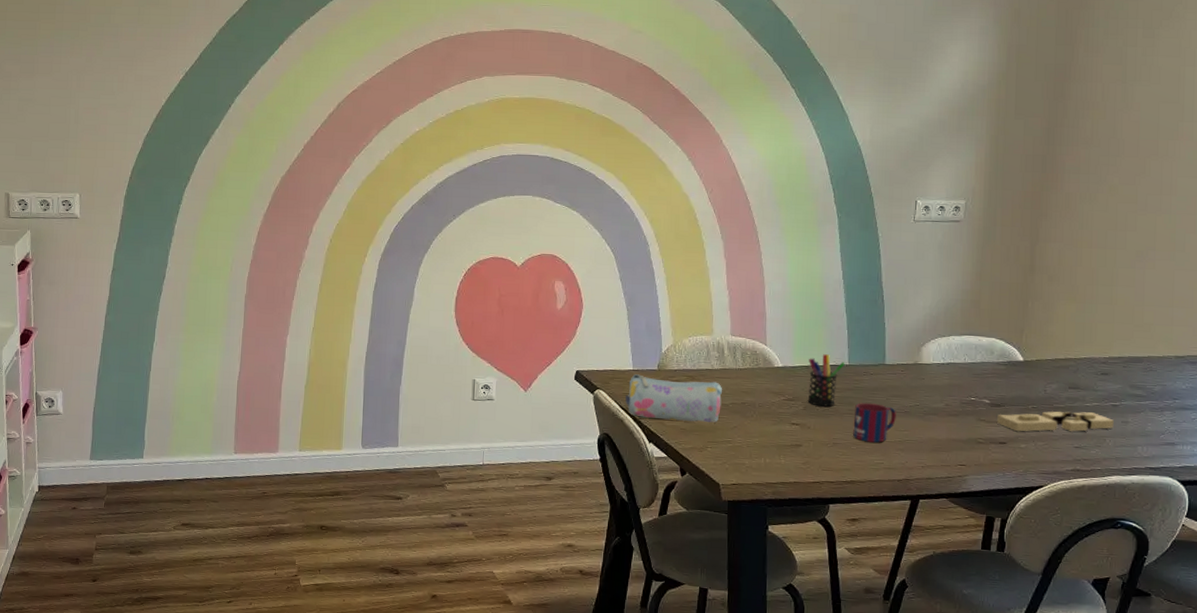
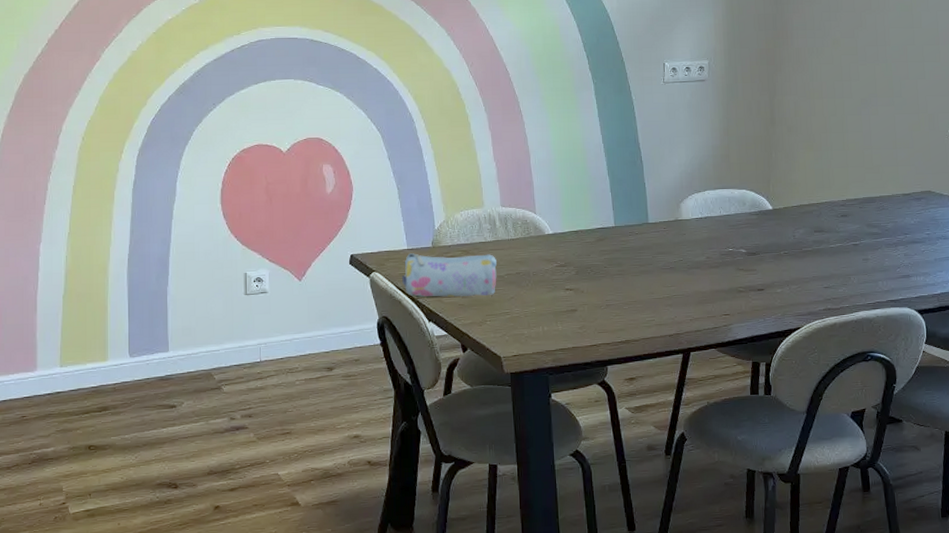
pen holder: present [807,354,845,407] -> none [577,218,611,270]
mug: present [853,402,896,443] -> none [623,261,663,301]
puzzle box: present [996,411,1114,432] -> none [753,253,856,278]

